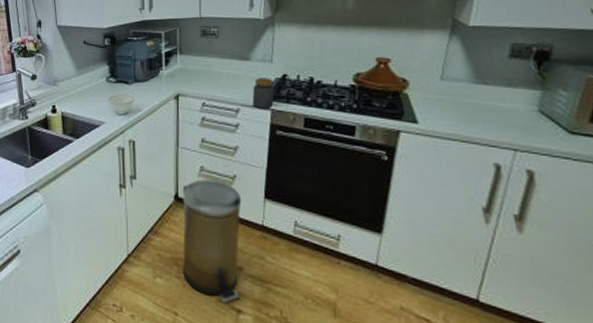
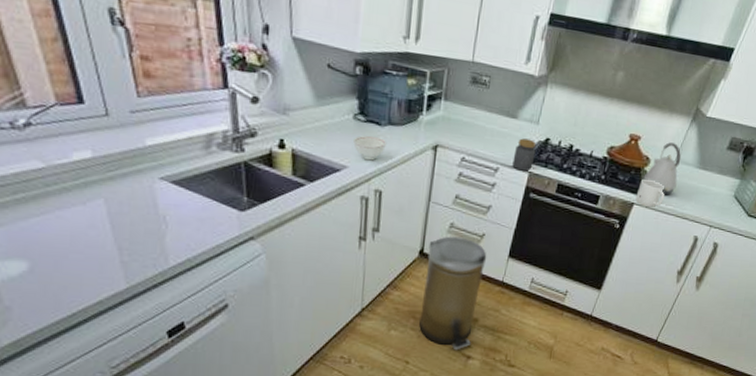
mug: none [400,102,439,135] -> present [635,178,665,208]
kettle: none [404,60,451,118] -> present [643,142,681,195]

